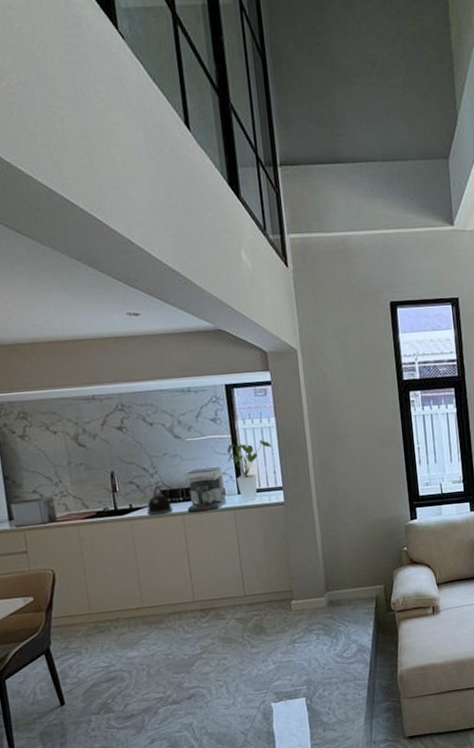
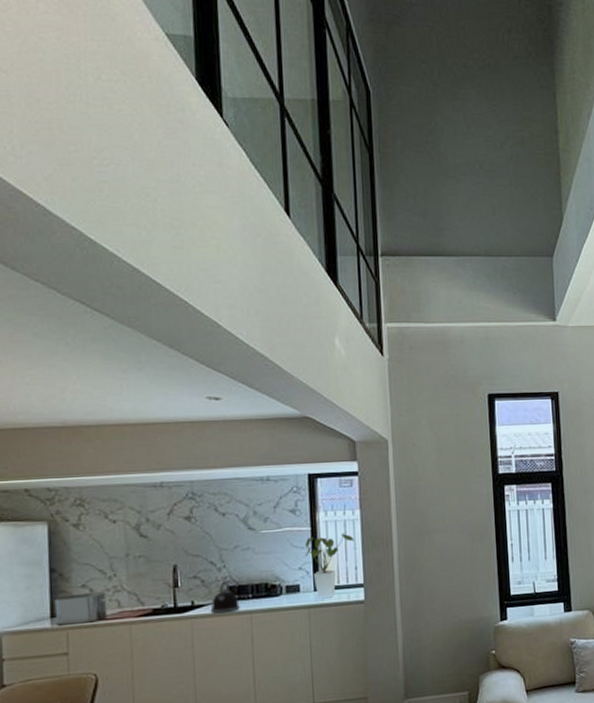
coffee maker: present [185,467,226,513] -> none [256,561,300,611]

